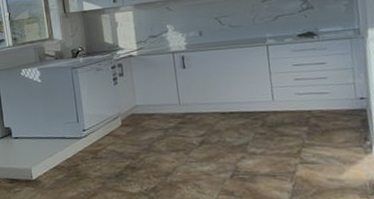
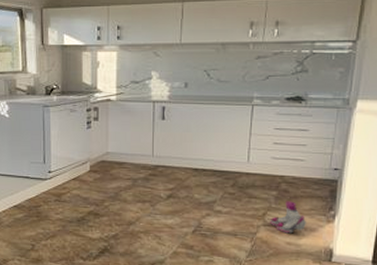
boots: none [306,135,345,170] -> present [270,201,307,234]

